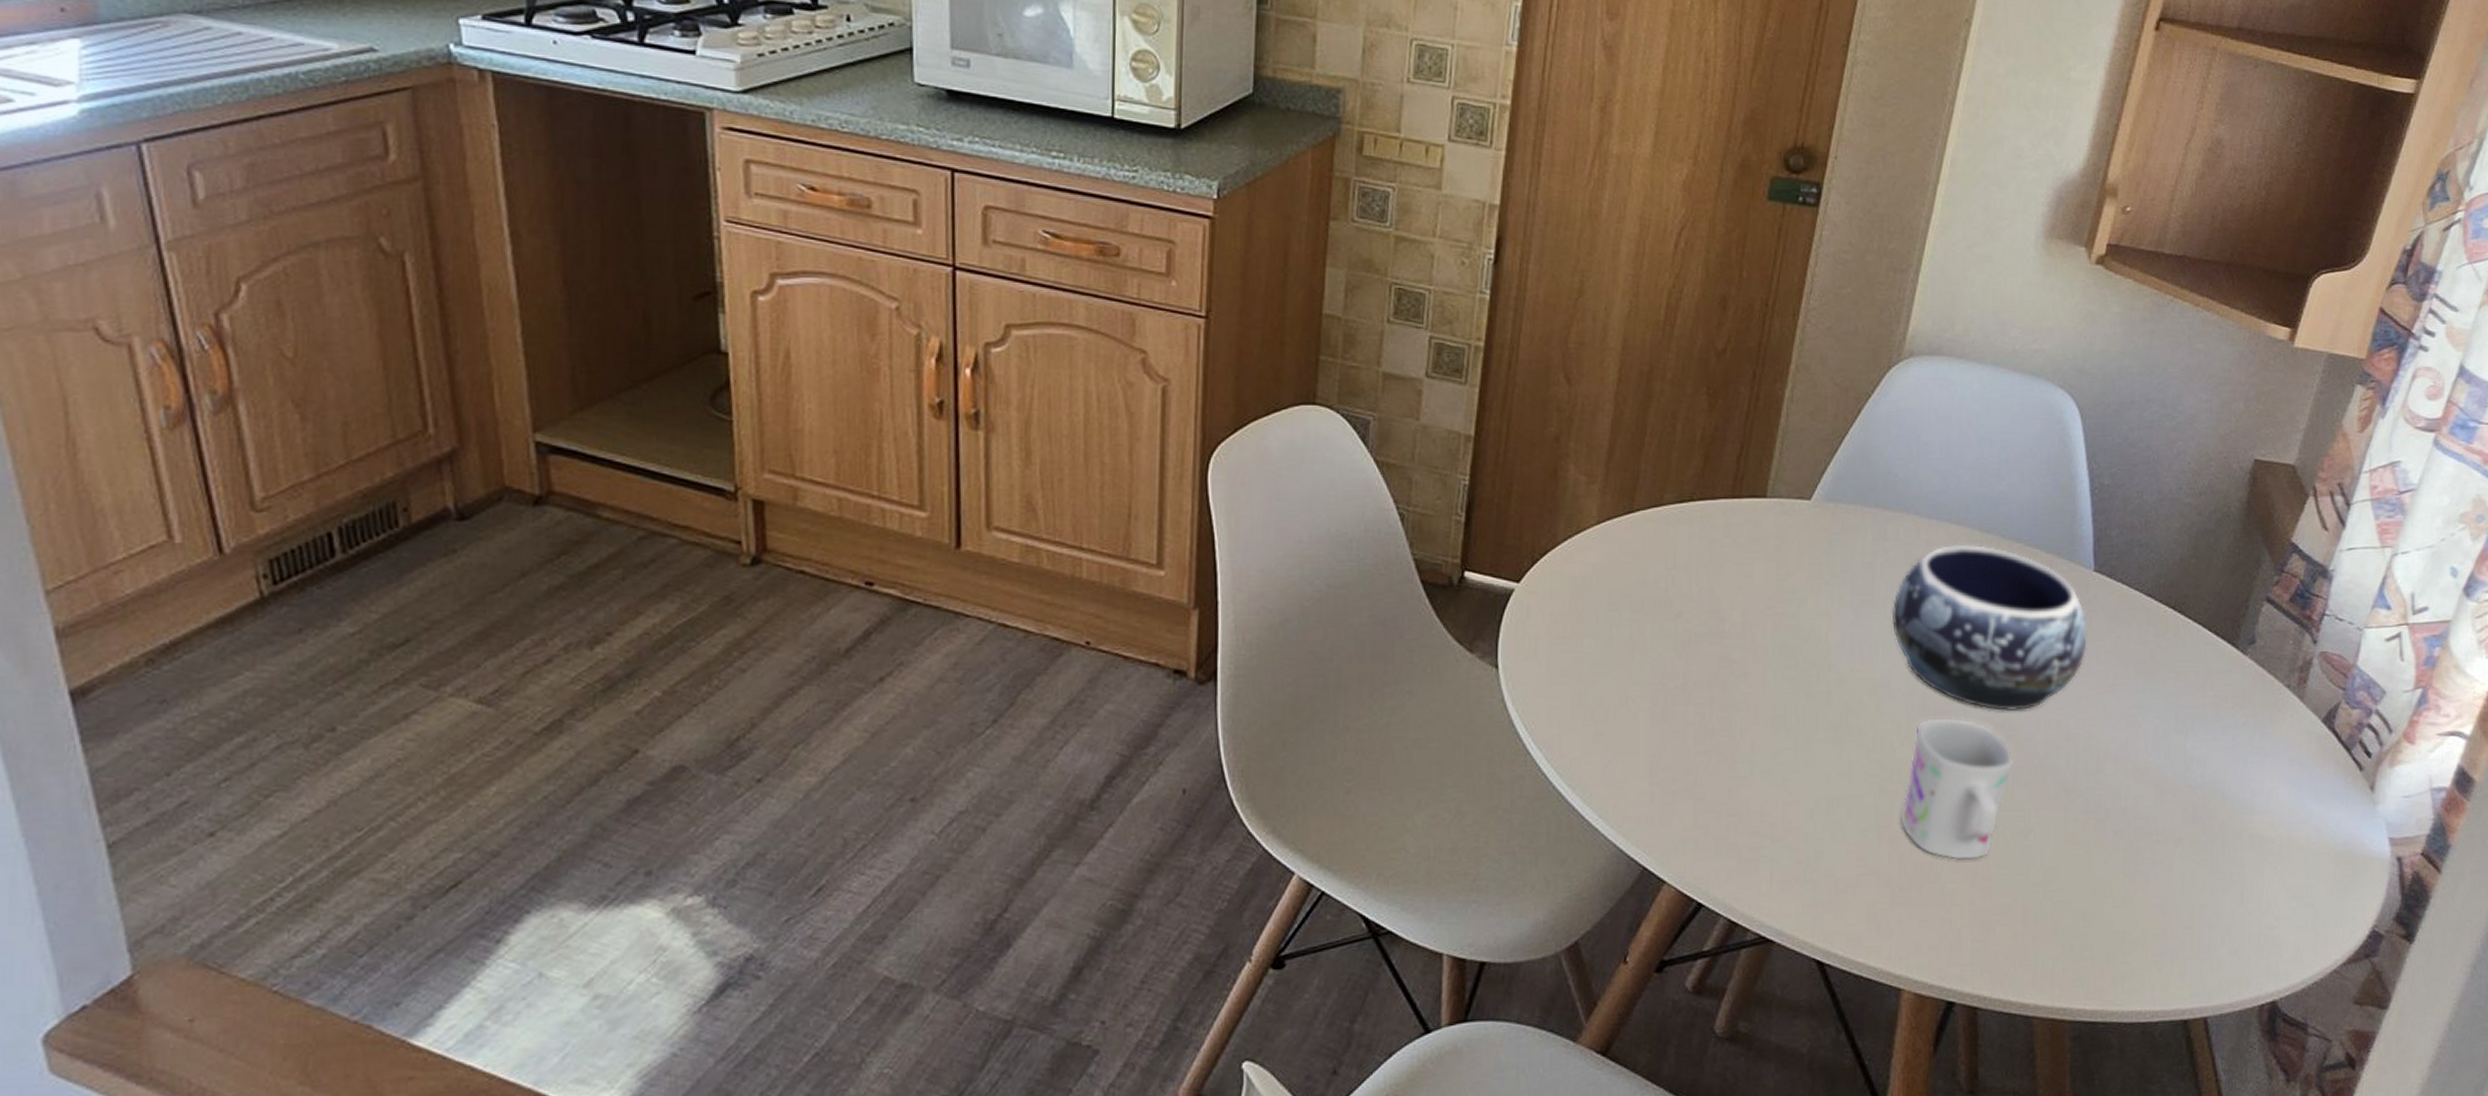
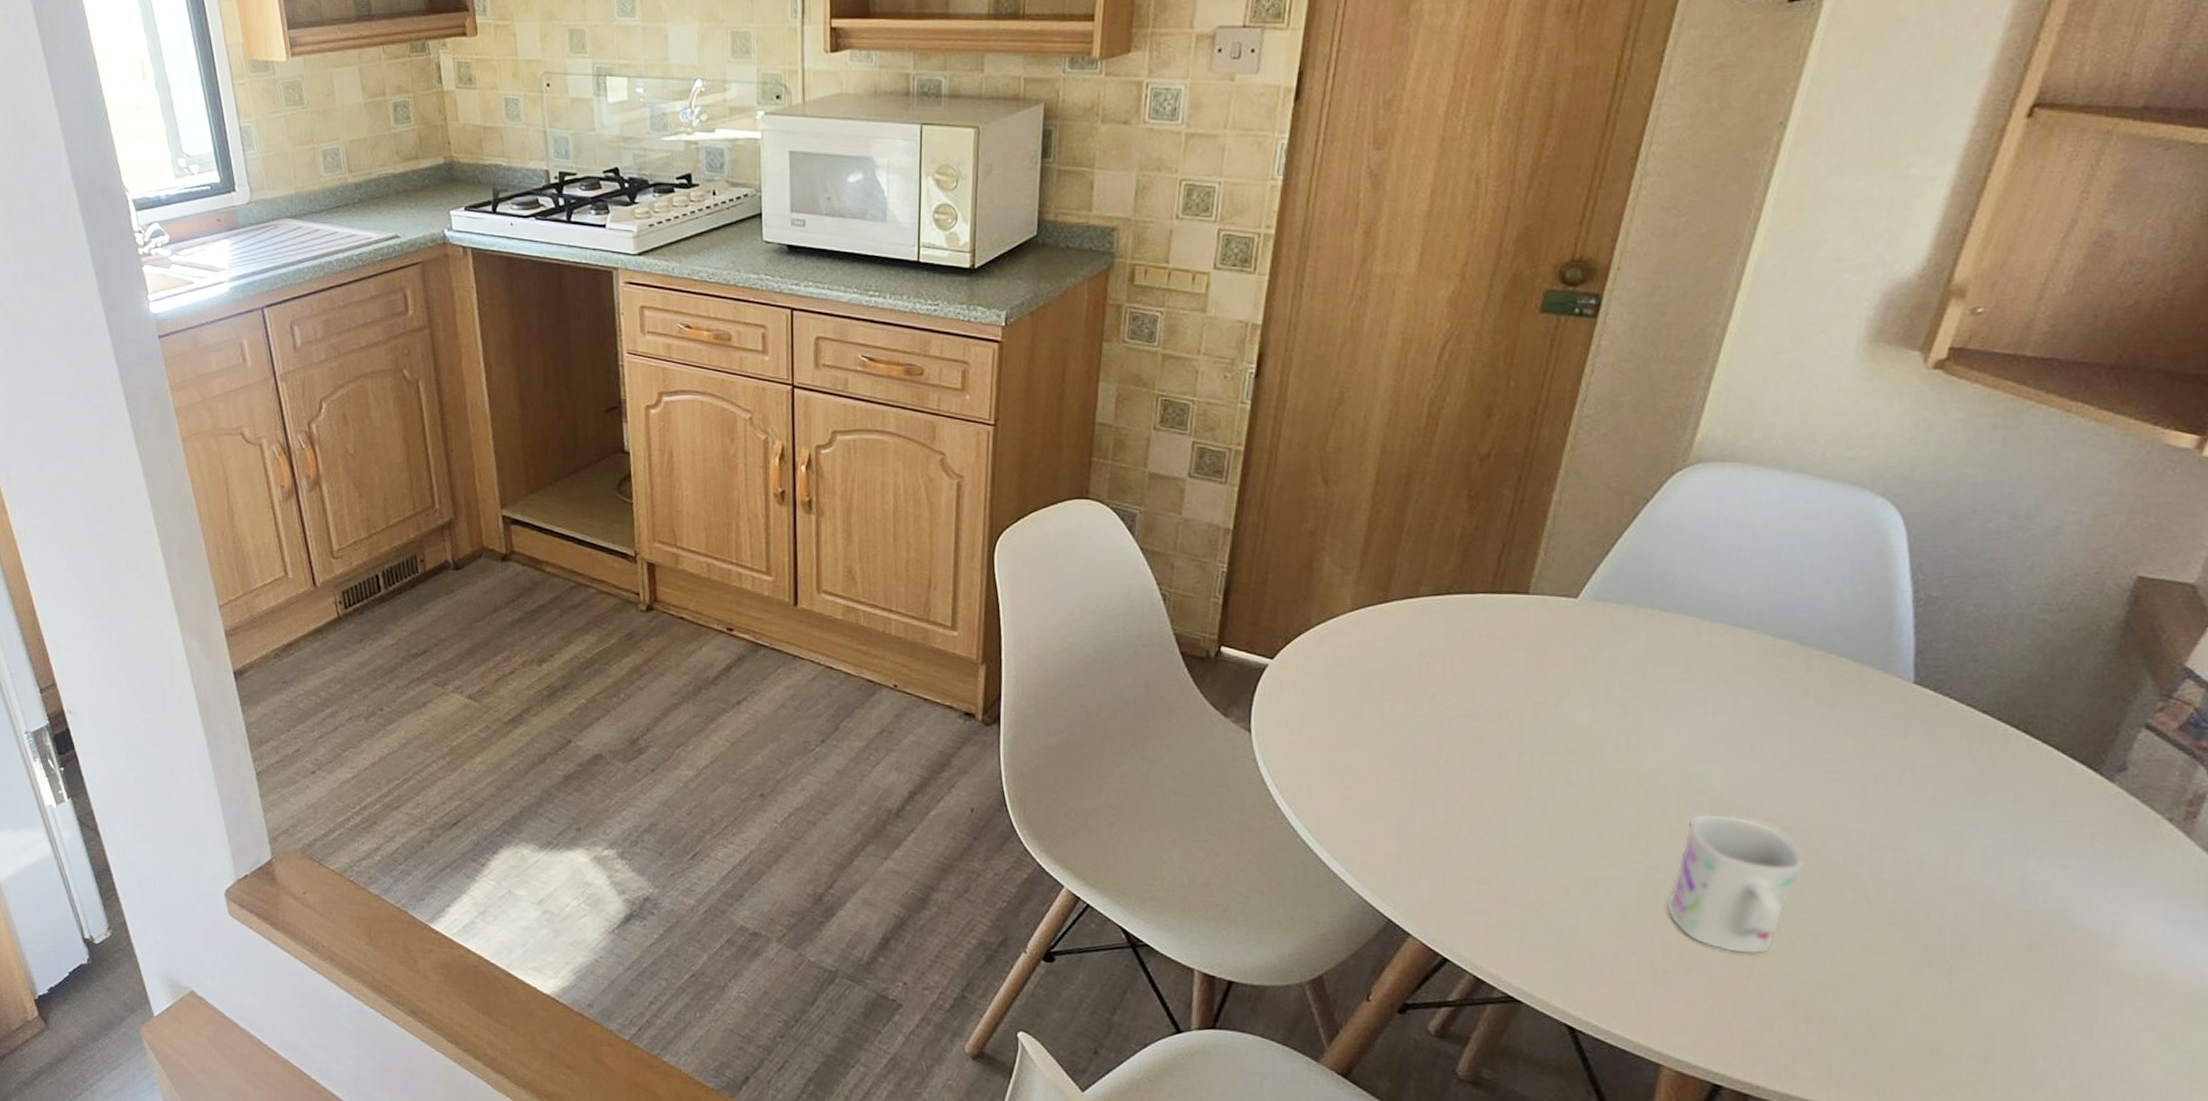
decorative bowl: present [1891,544,2087,711] -> none [1665,648,1902,816]

